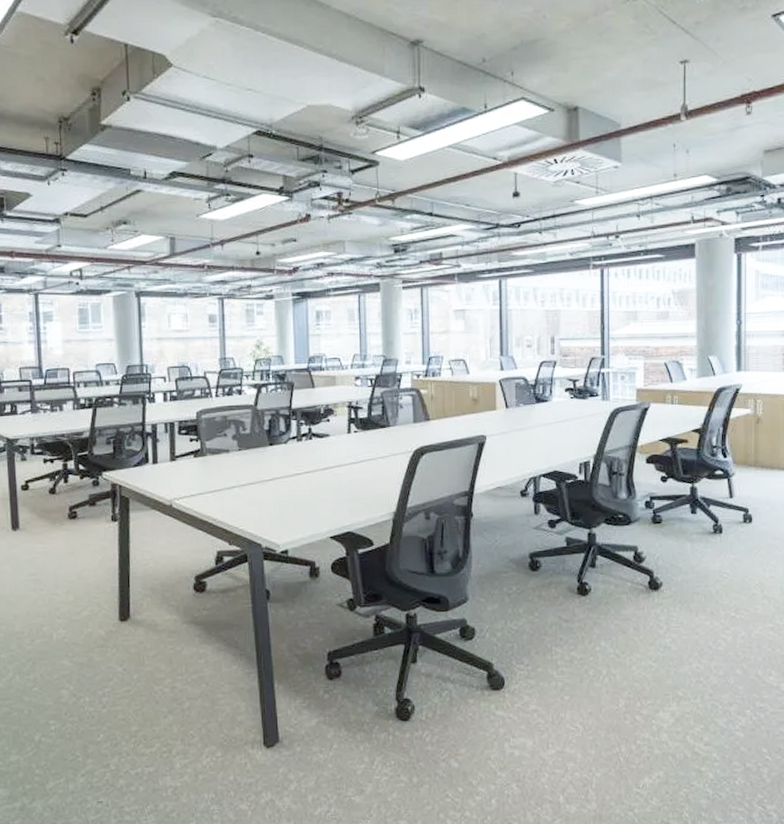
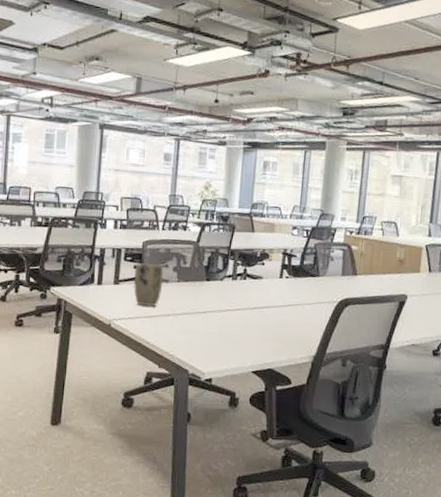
plant pot: none [191,433,223,481] -> present [134,262,164,307]

